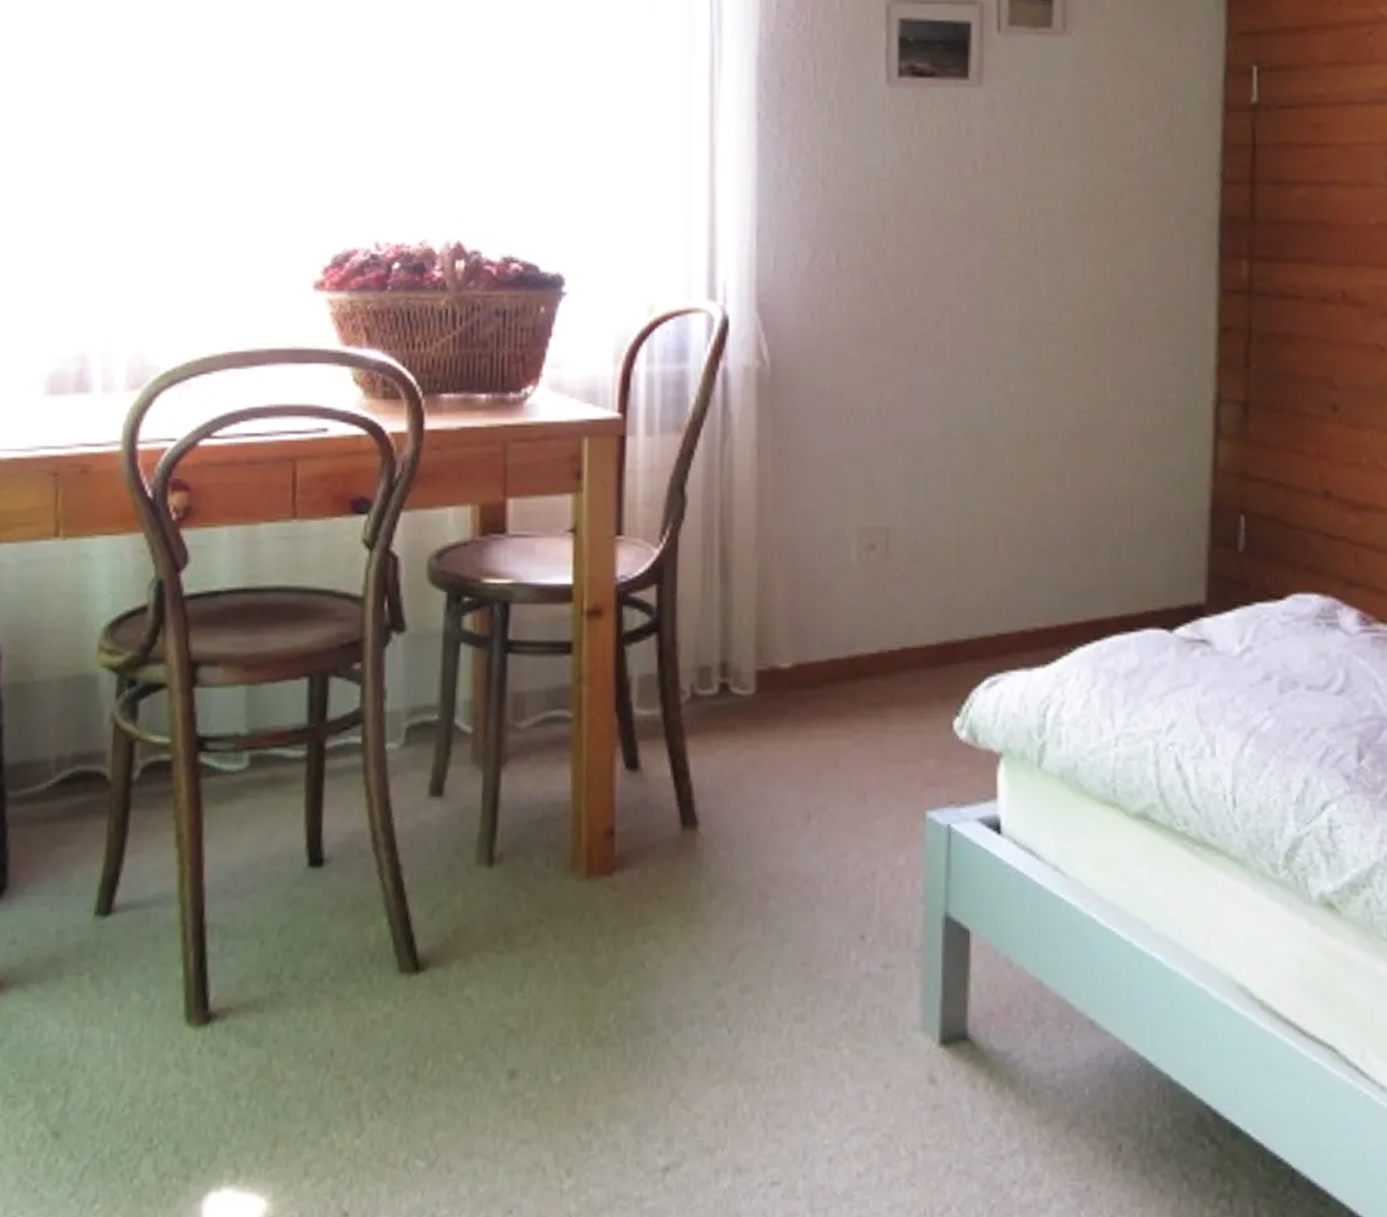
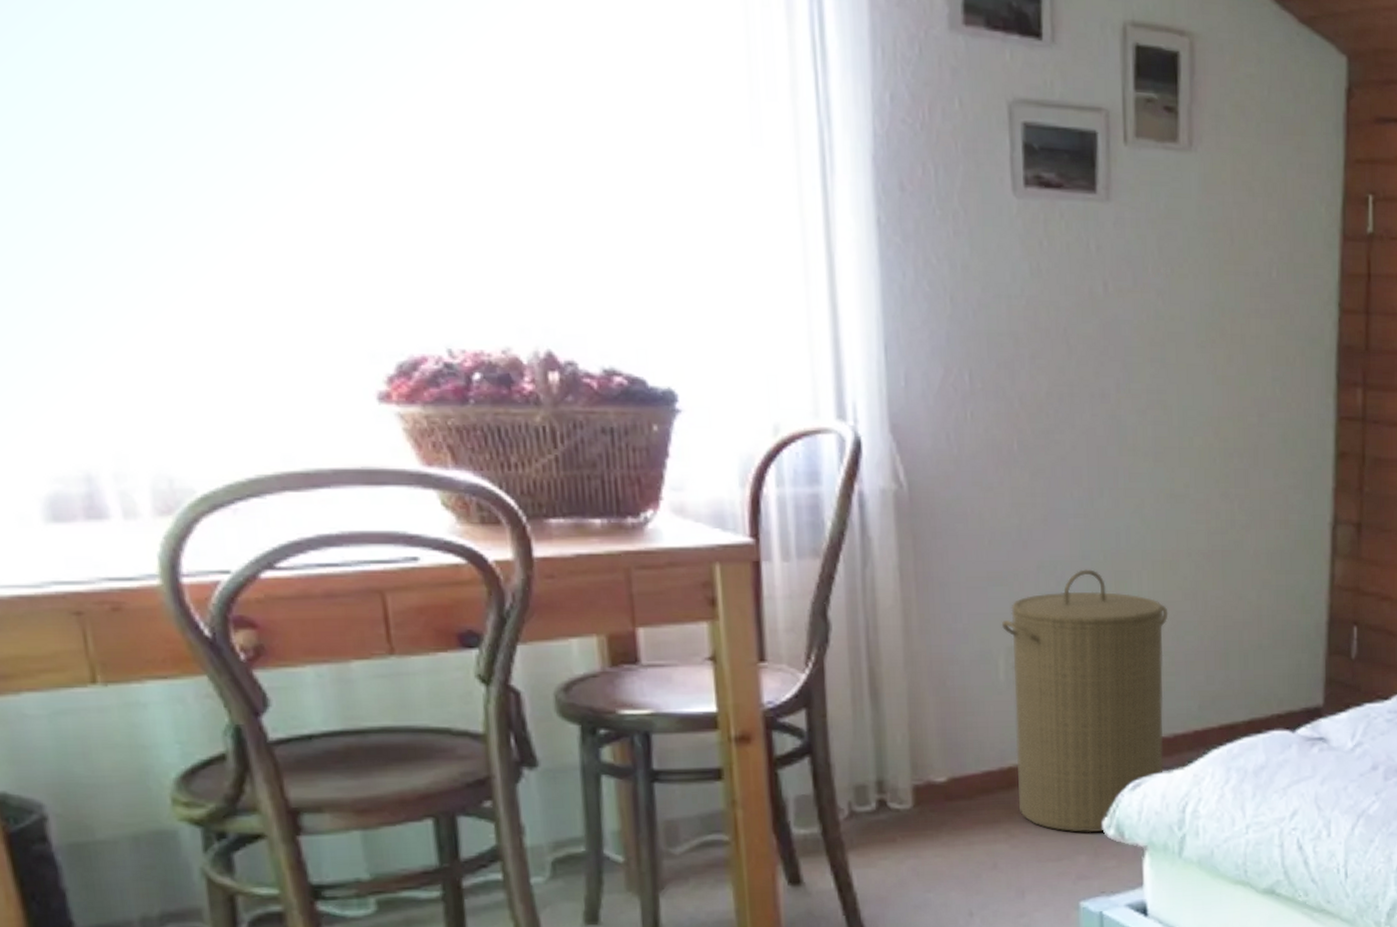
laundry hamper: none [855,448,1032,734] -> present [1001,569,1169,833]

